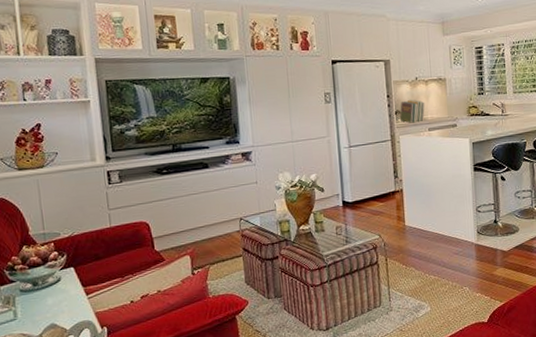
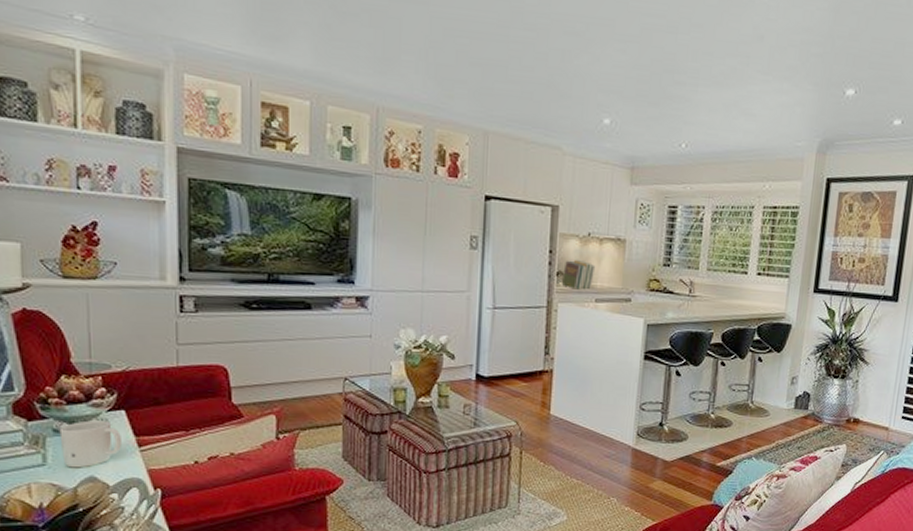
mug: none [25,277,74,319] -> present [59,420,122,468]

